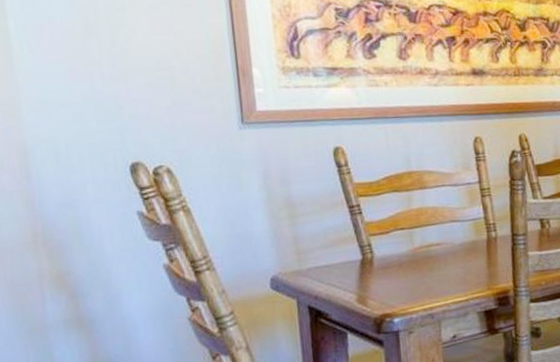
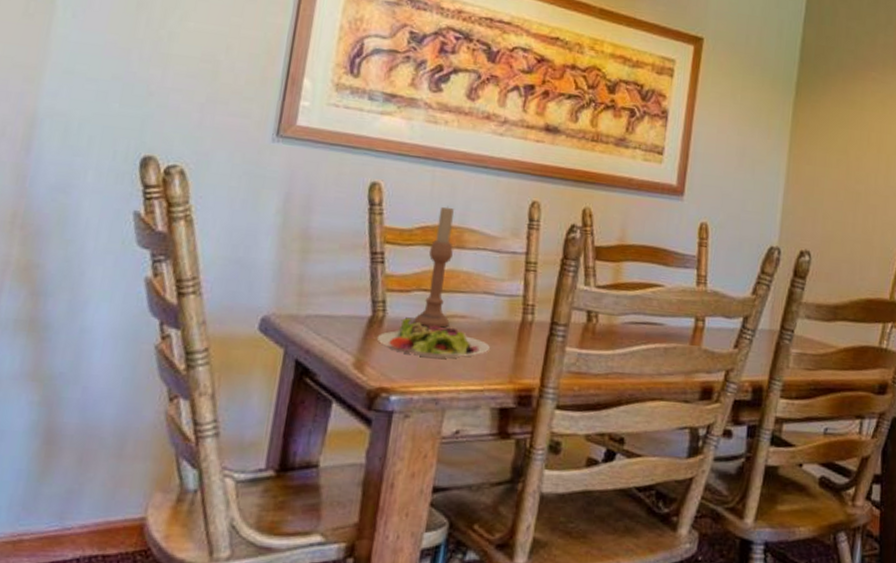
salad plate: none [370,254,466,283] -> present [376,317,490,359]
candlestick: none [398,155,429,258] -> present [414,205,454,328]

